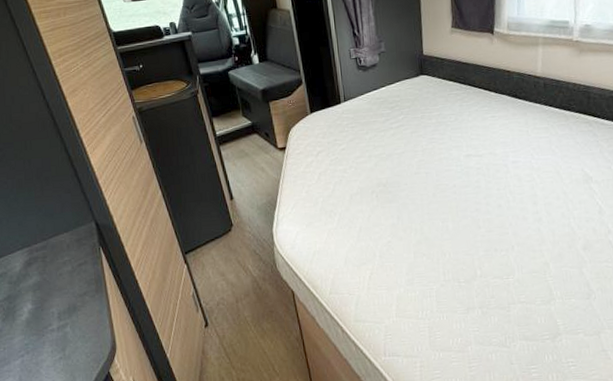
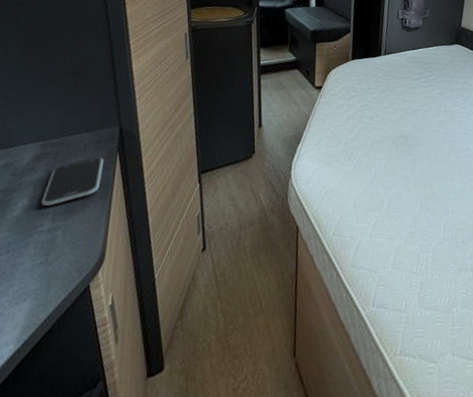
smartphone: none [43,254,92,307] -> present [41,157,104,206]

